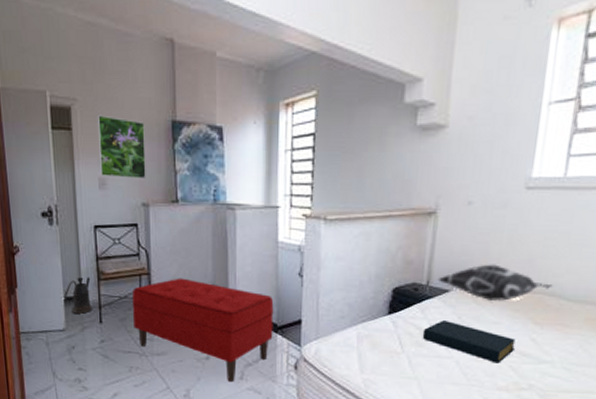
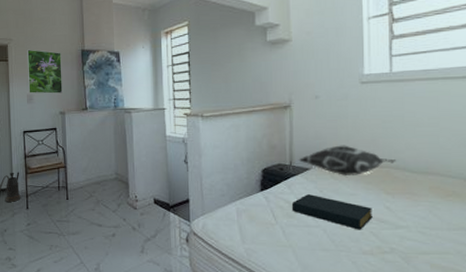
bench: present [132,278,274,383] -> none [52,169,167,256]

